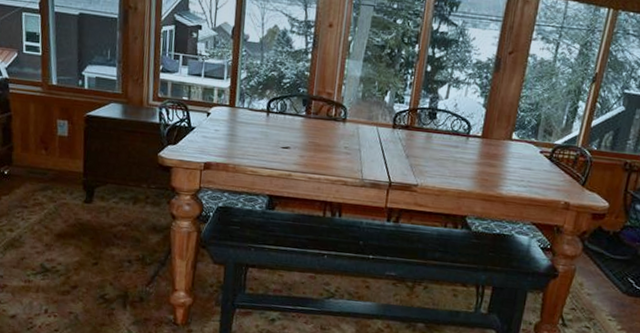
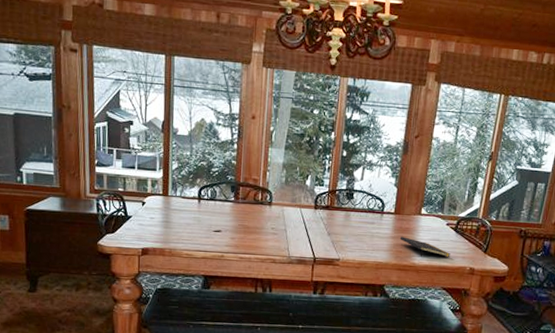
notepad: none [487,163,543,189] -> present [401,237,451,257]

